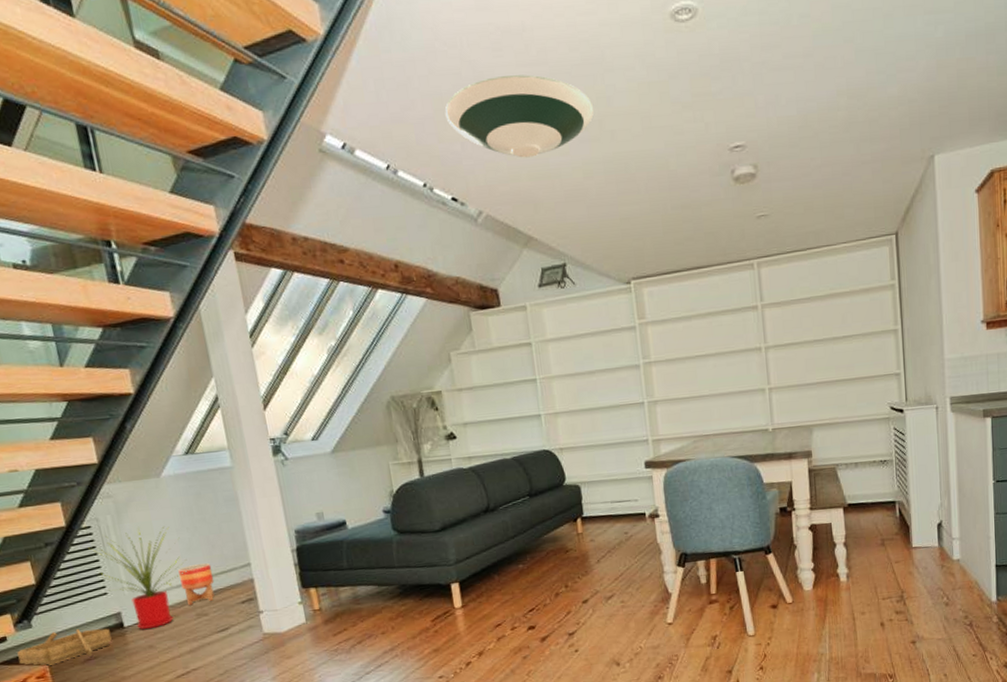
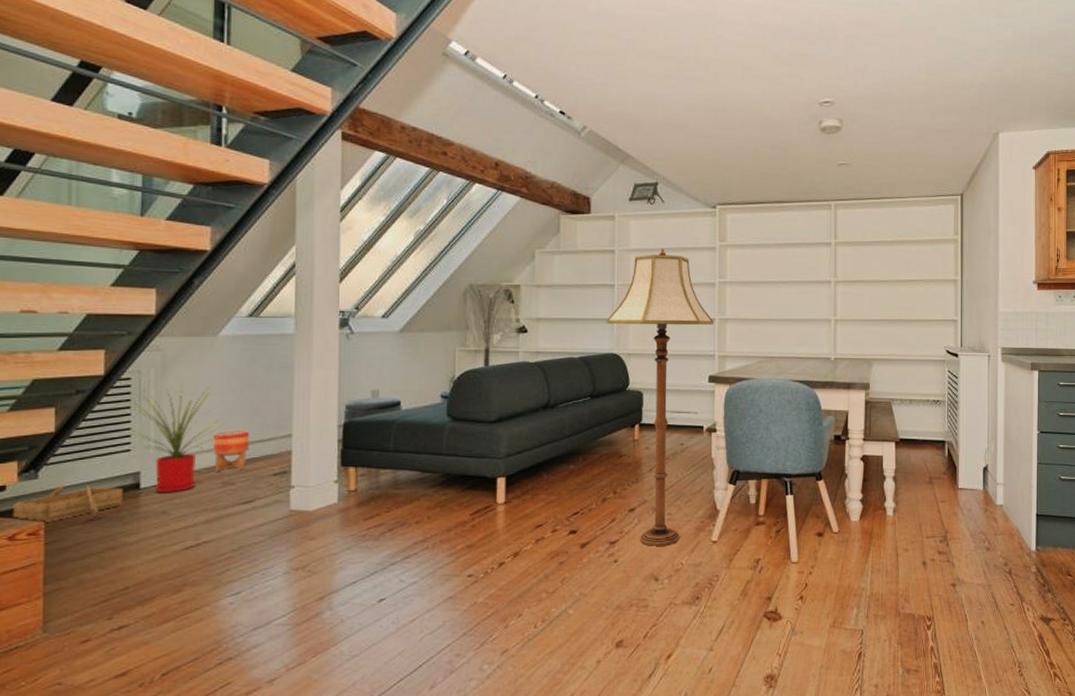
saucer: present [445,74,594,158] -> none [566,14,702,86]
floor lamp: none [533,334,644,634] -> present [606,248,714,546]

